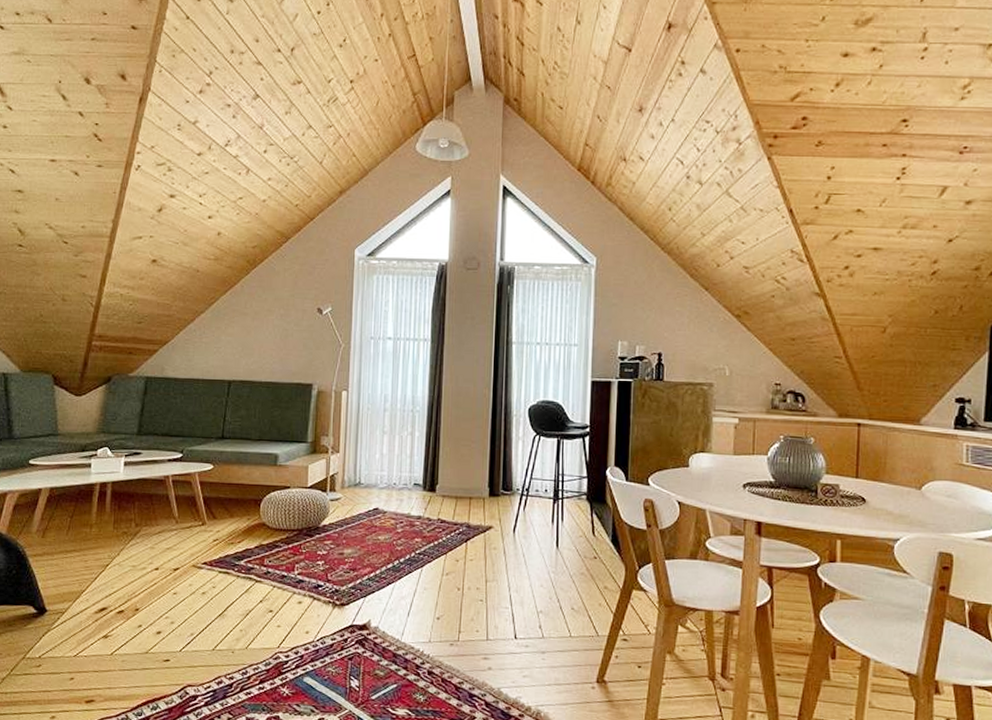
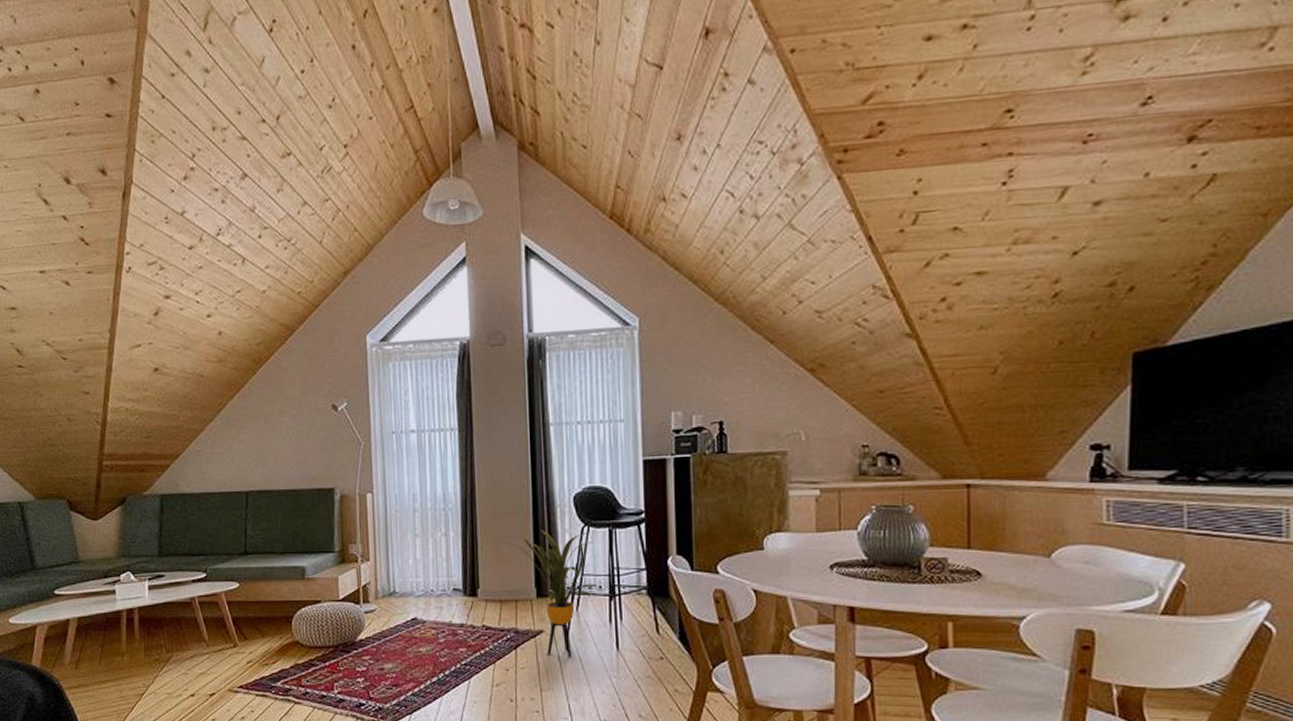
house plant: none [470,436,546,552] -> present [511,530,600,657]

